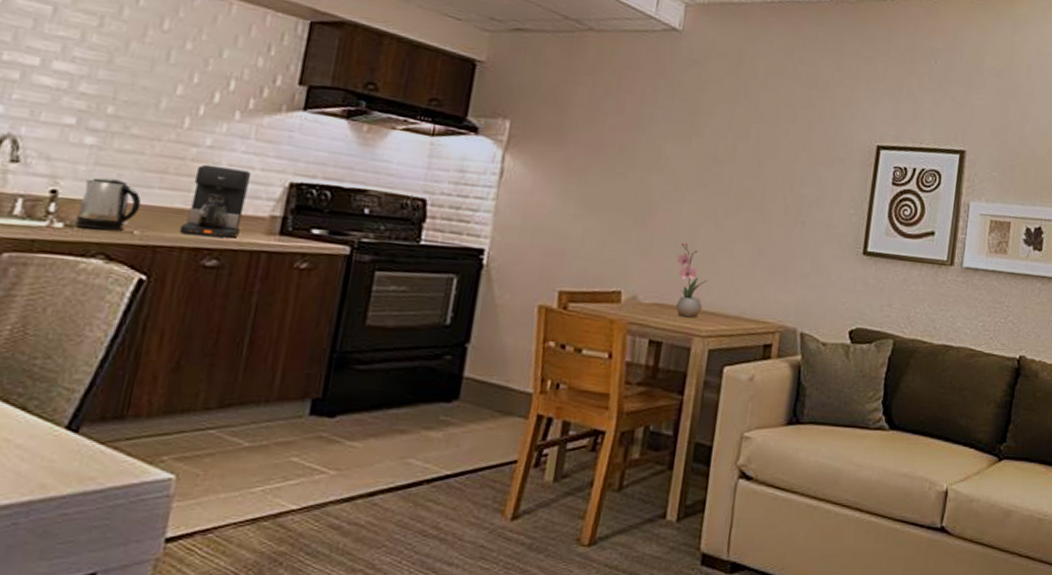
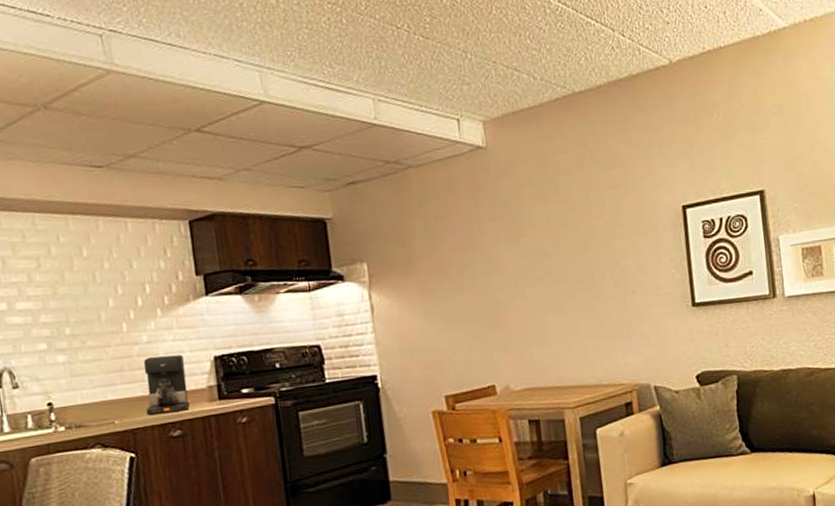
kettle: present [75,177,142,232] -> none [69,384,114,428]
flower arrangement: present [675,243,709,318] -> none [533,332,566,395]

